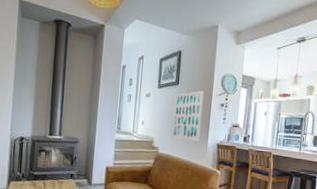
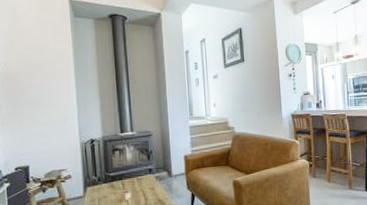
wall art: present [170,90,204,142] -> none [241,63,274,116]

